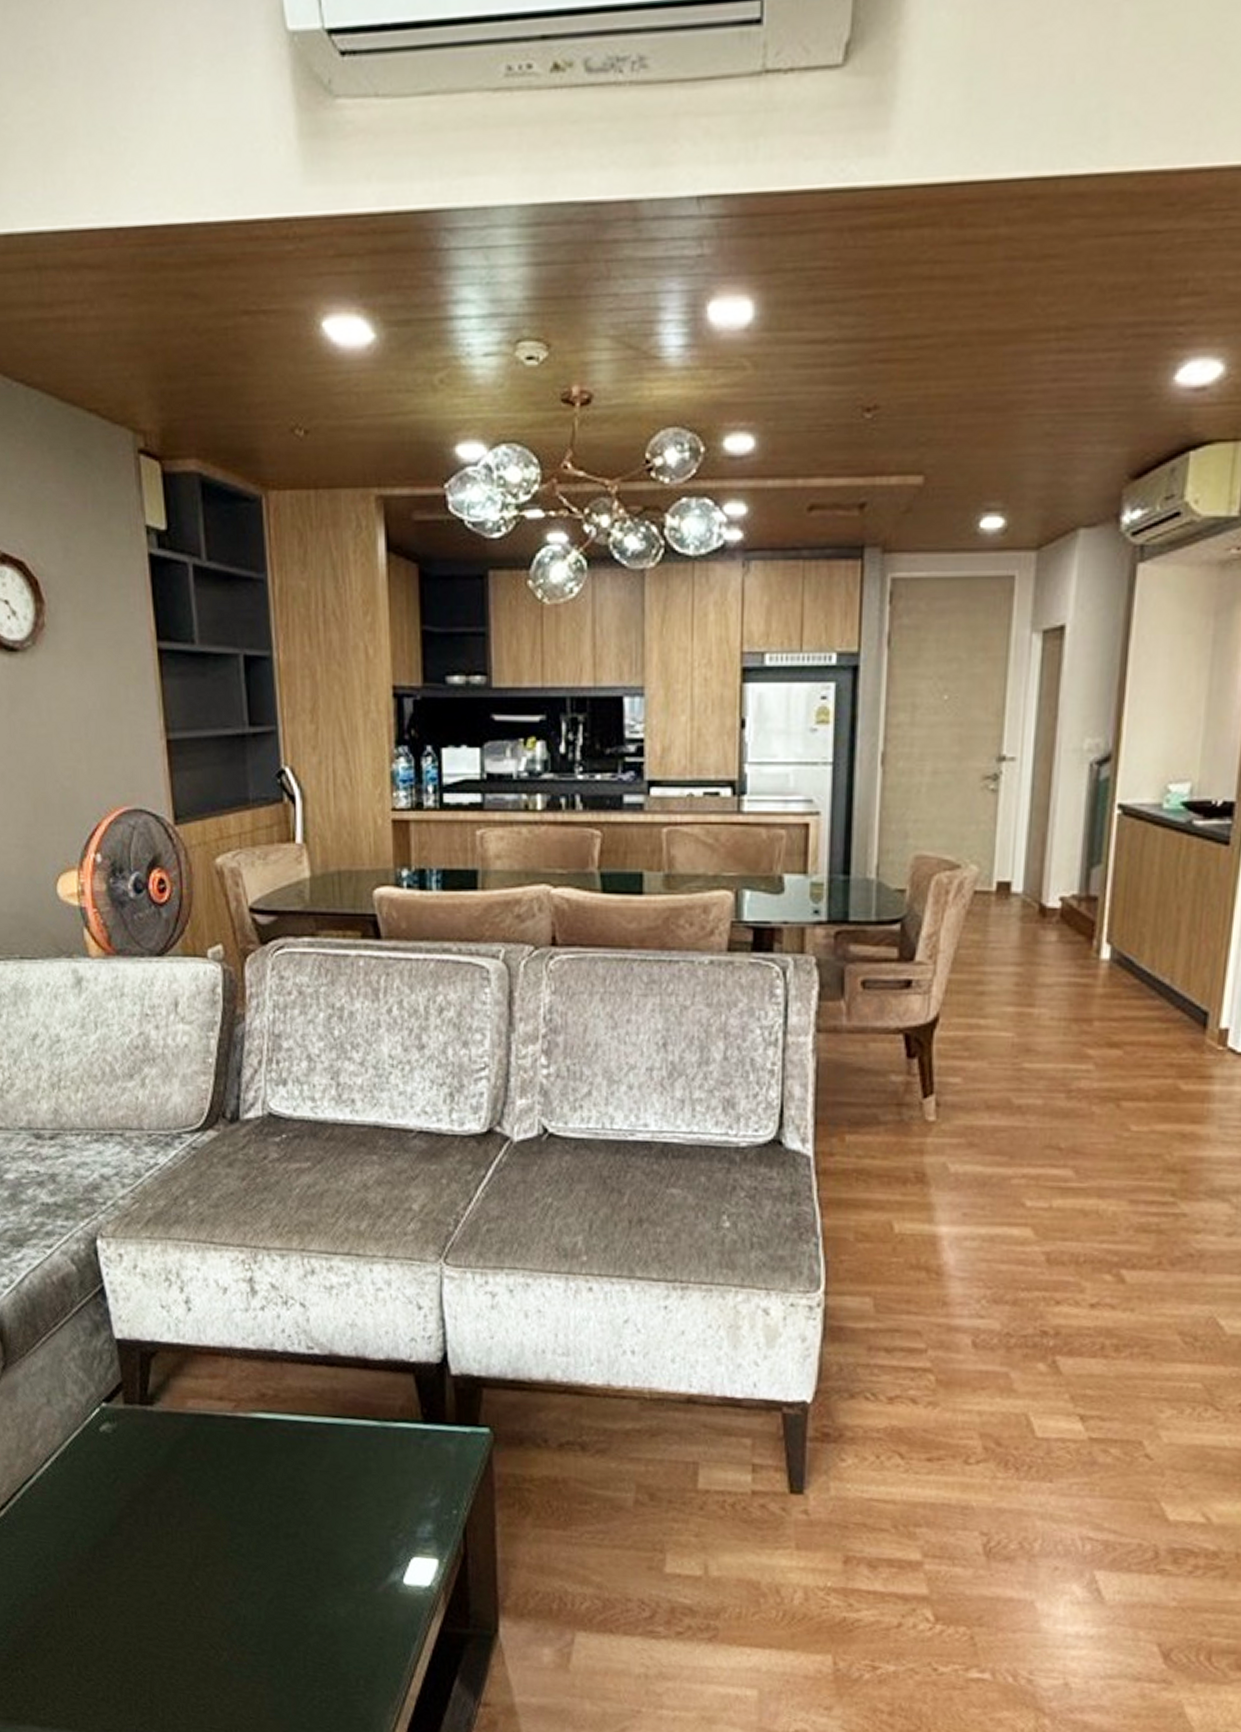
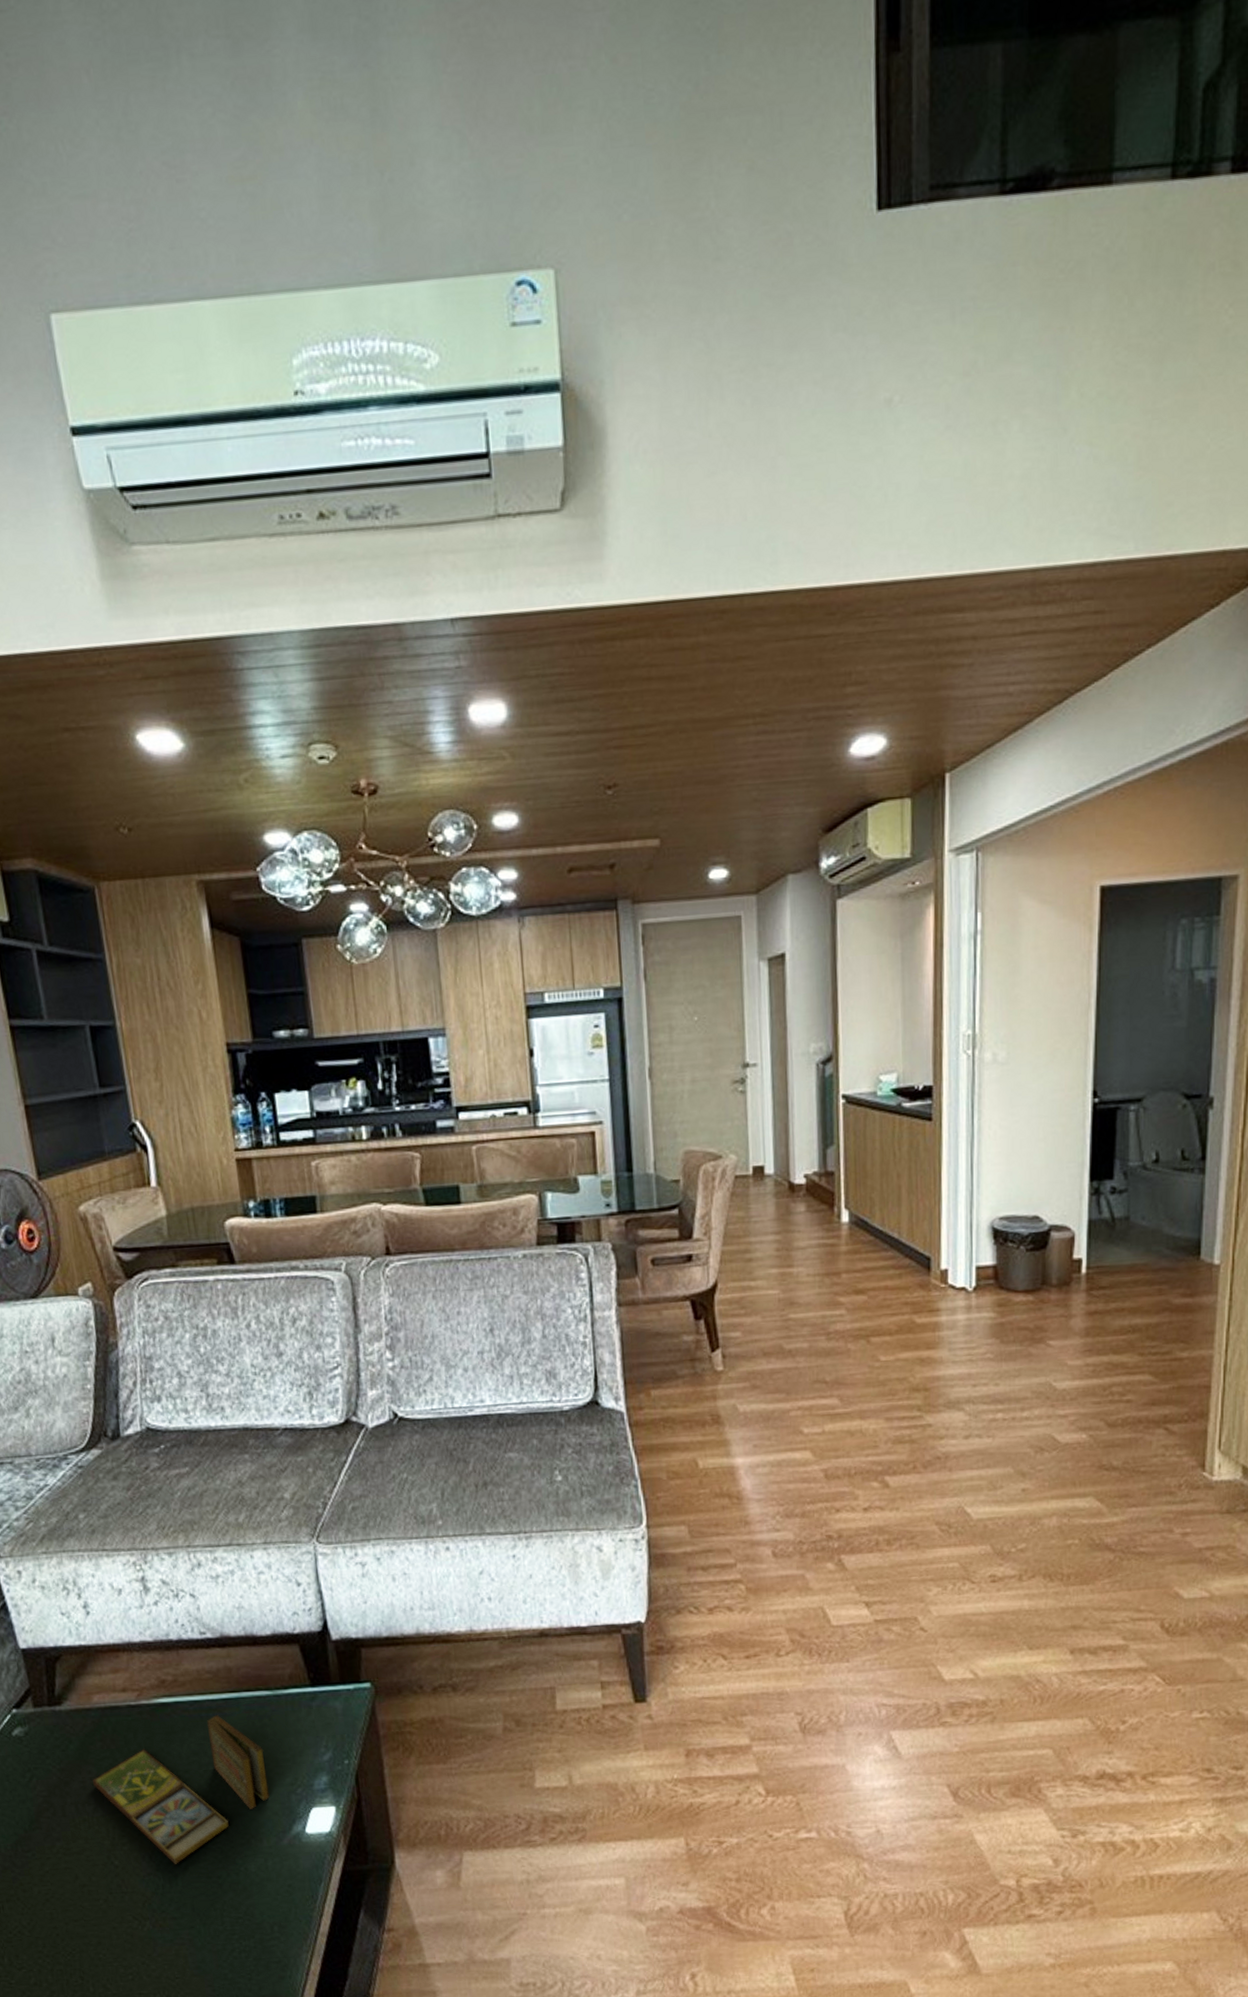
board game: none [180,1440,367,1596] -> present [93,1715,269,1864]

